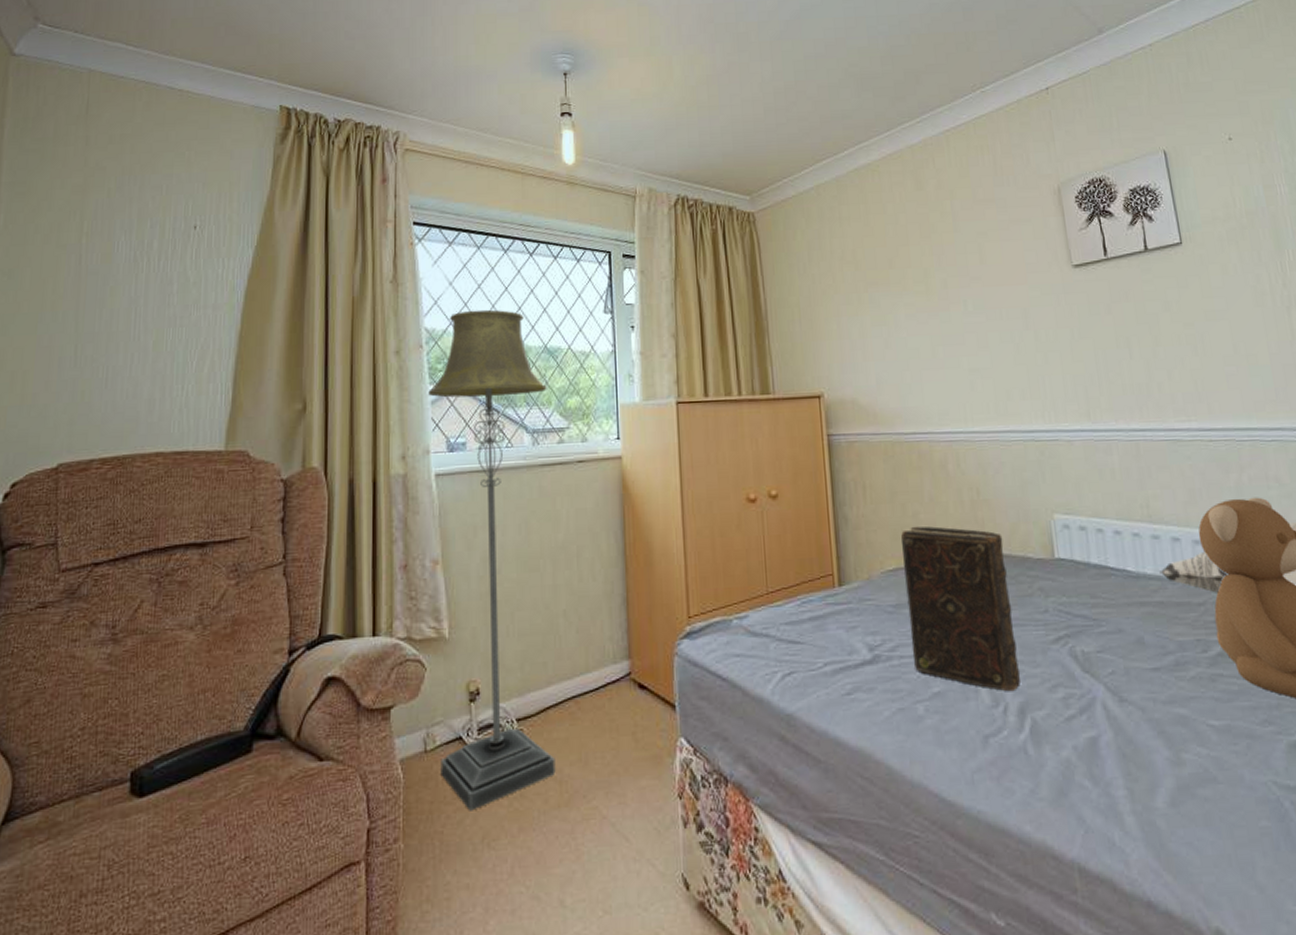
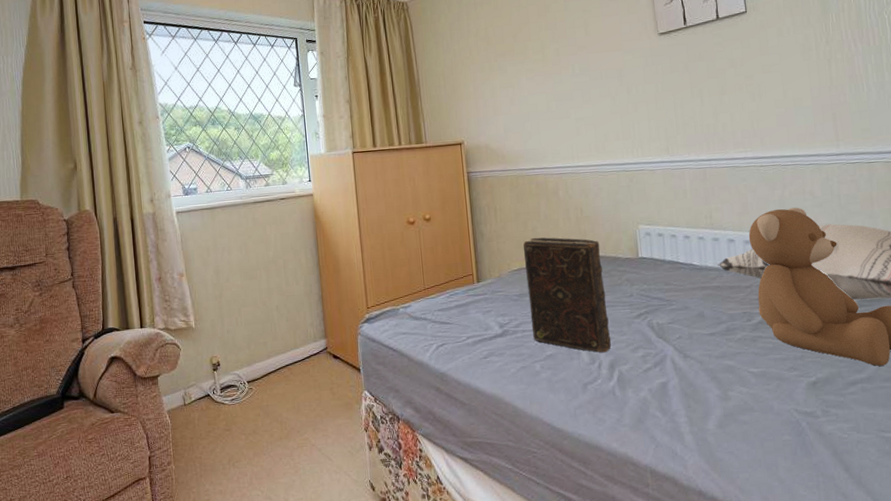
floor lamp: present [428,309,556,811] -> none [166,87,277,443]

